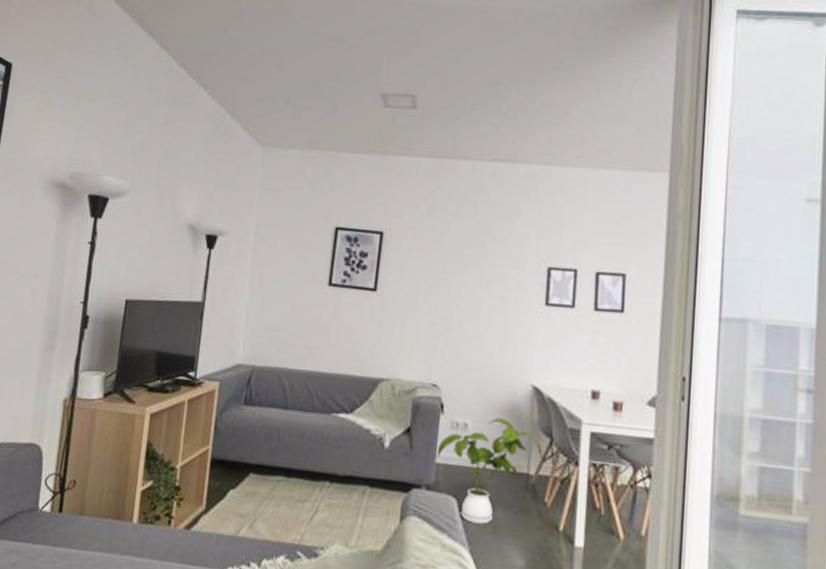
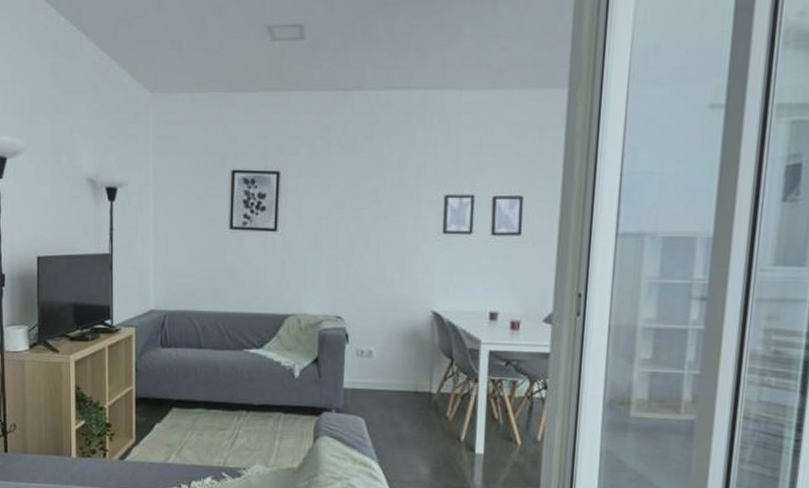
house plant: present [436,418,543,525] -> none [344,344,444,440]

